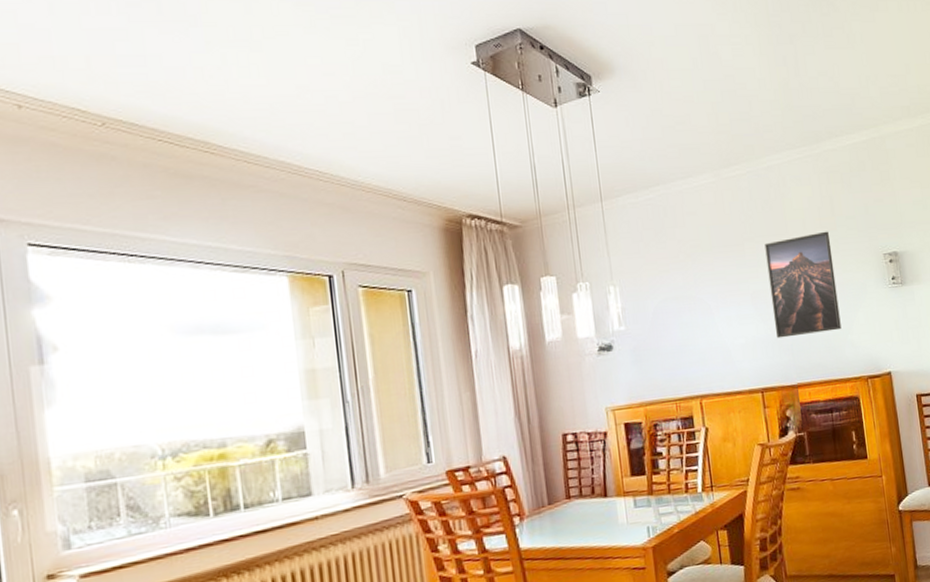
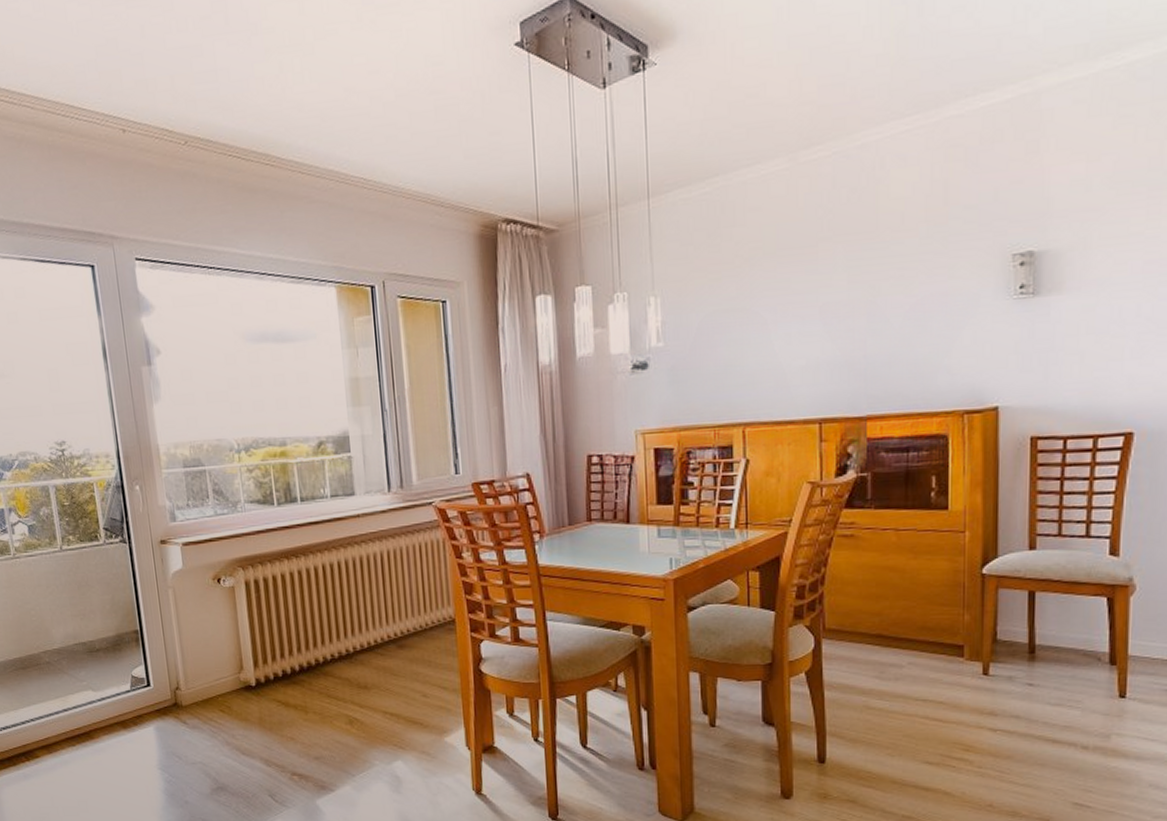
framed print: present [764,231,841,339] -> none [845,225,937,361]

